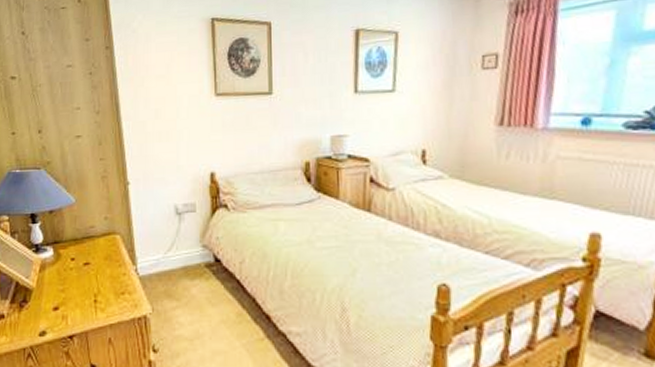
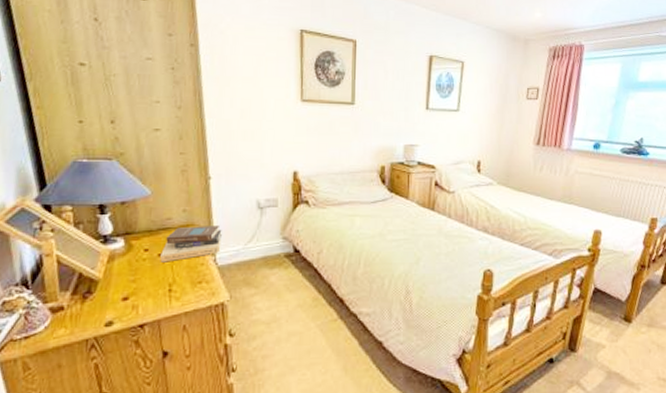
books: none [85,233,142,272] -> present [160,226,222,263]

